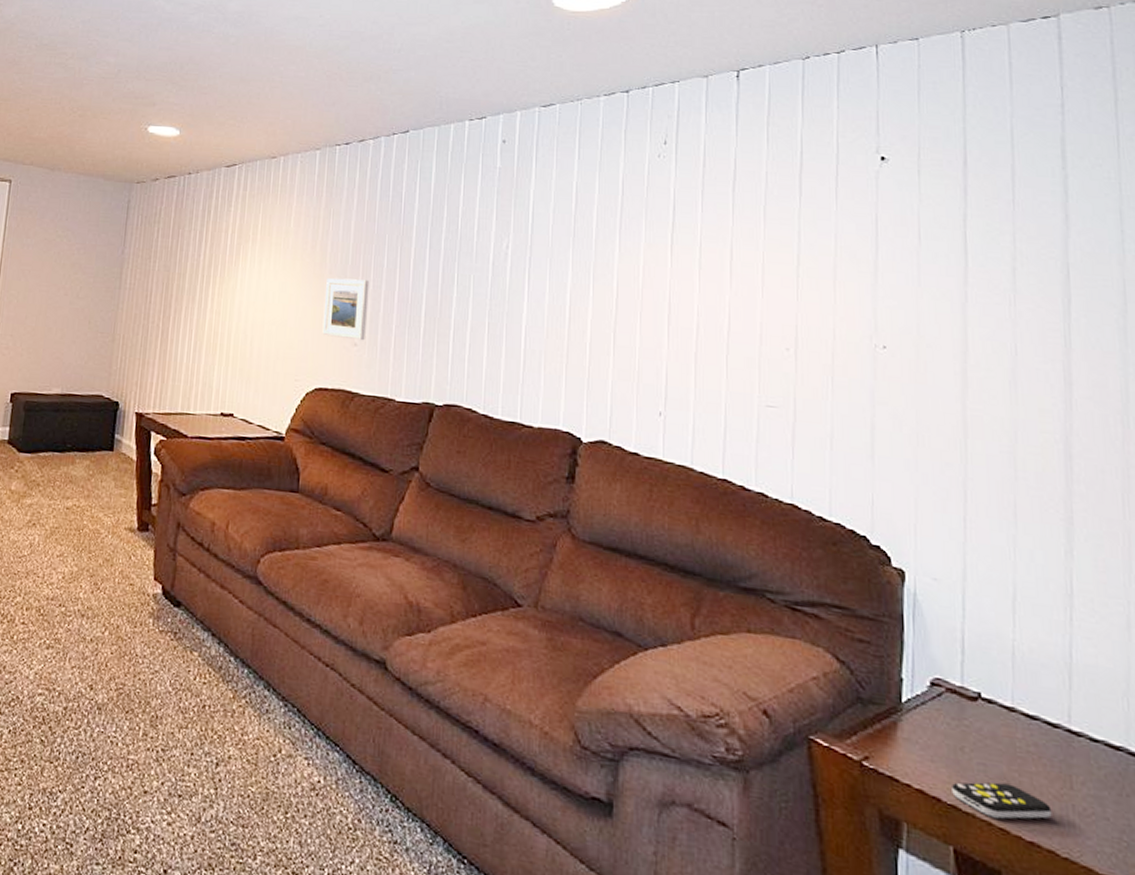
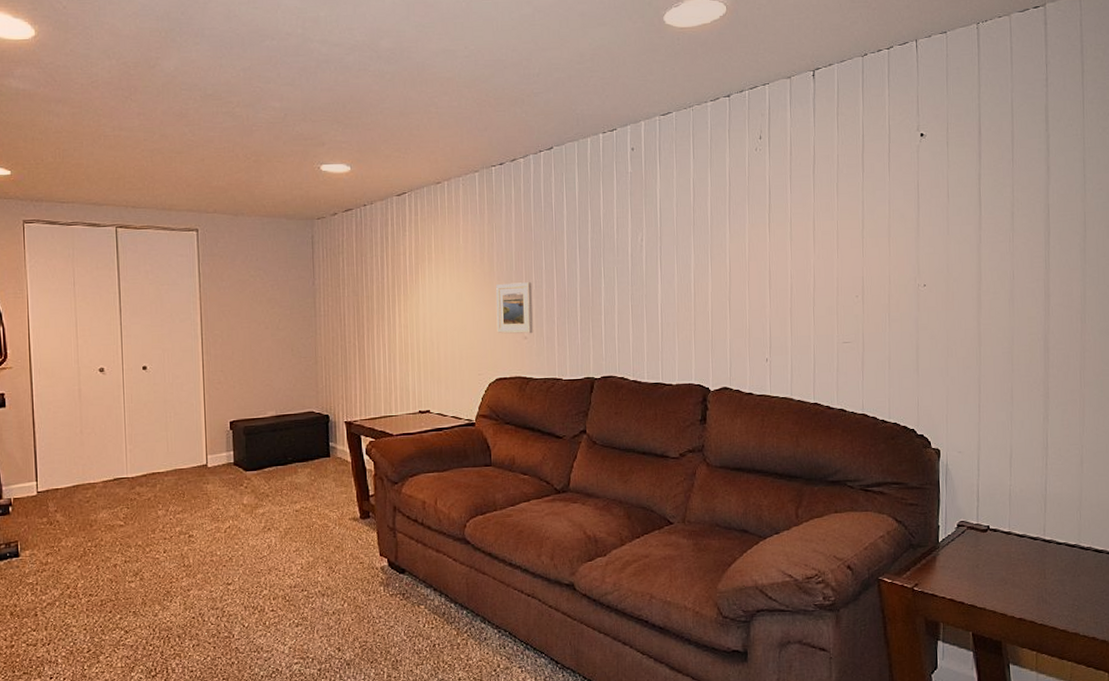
remote control: present [952,782,1052,819] -> none [971,583,1033,608]

